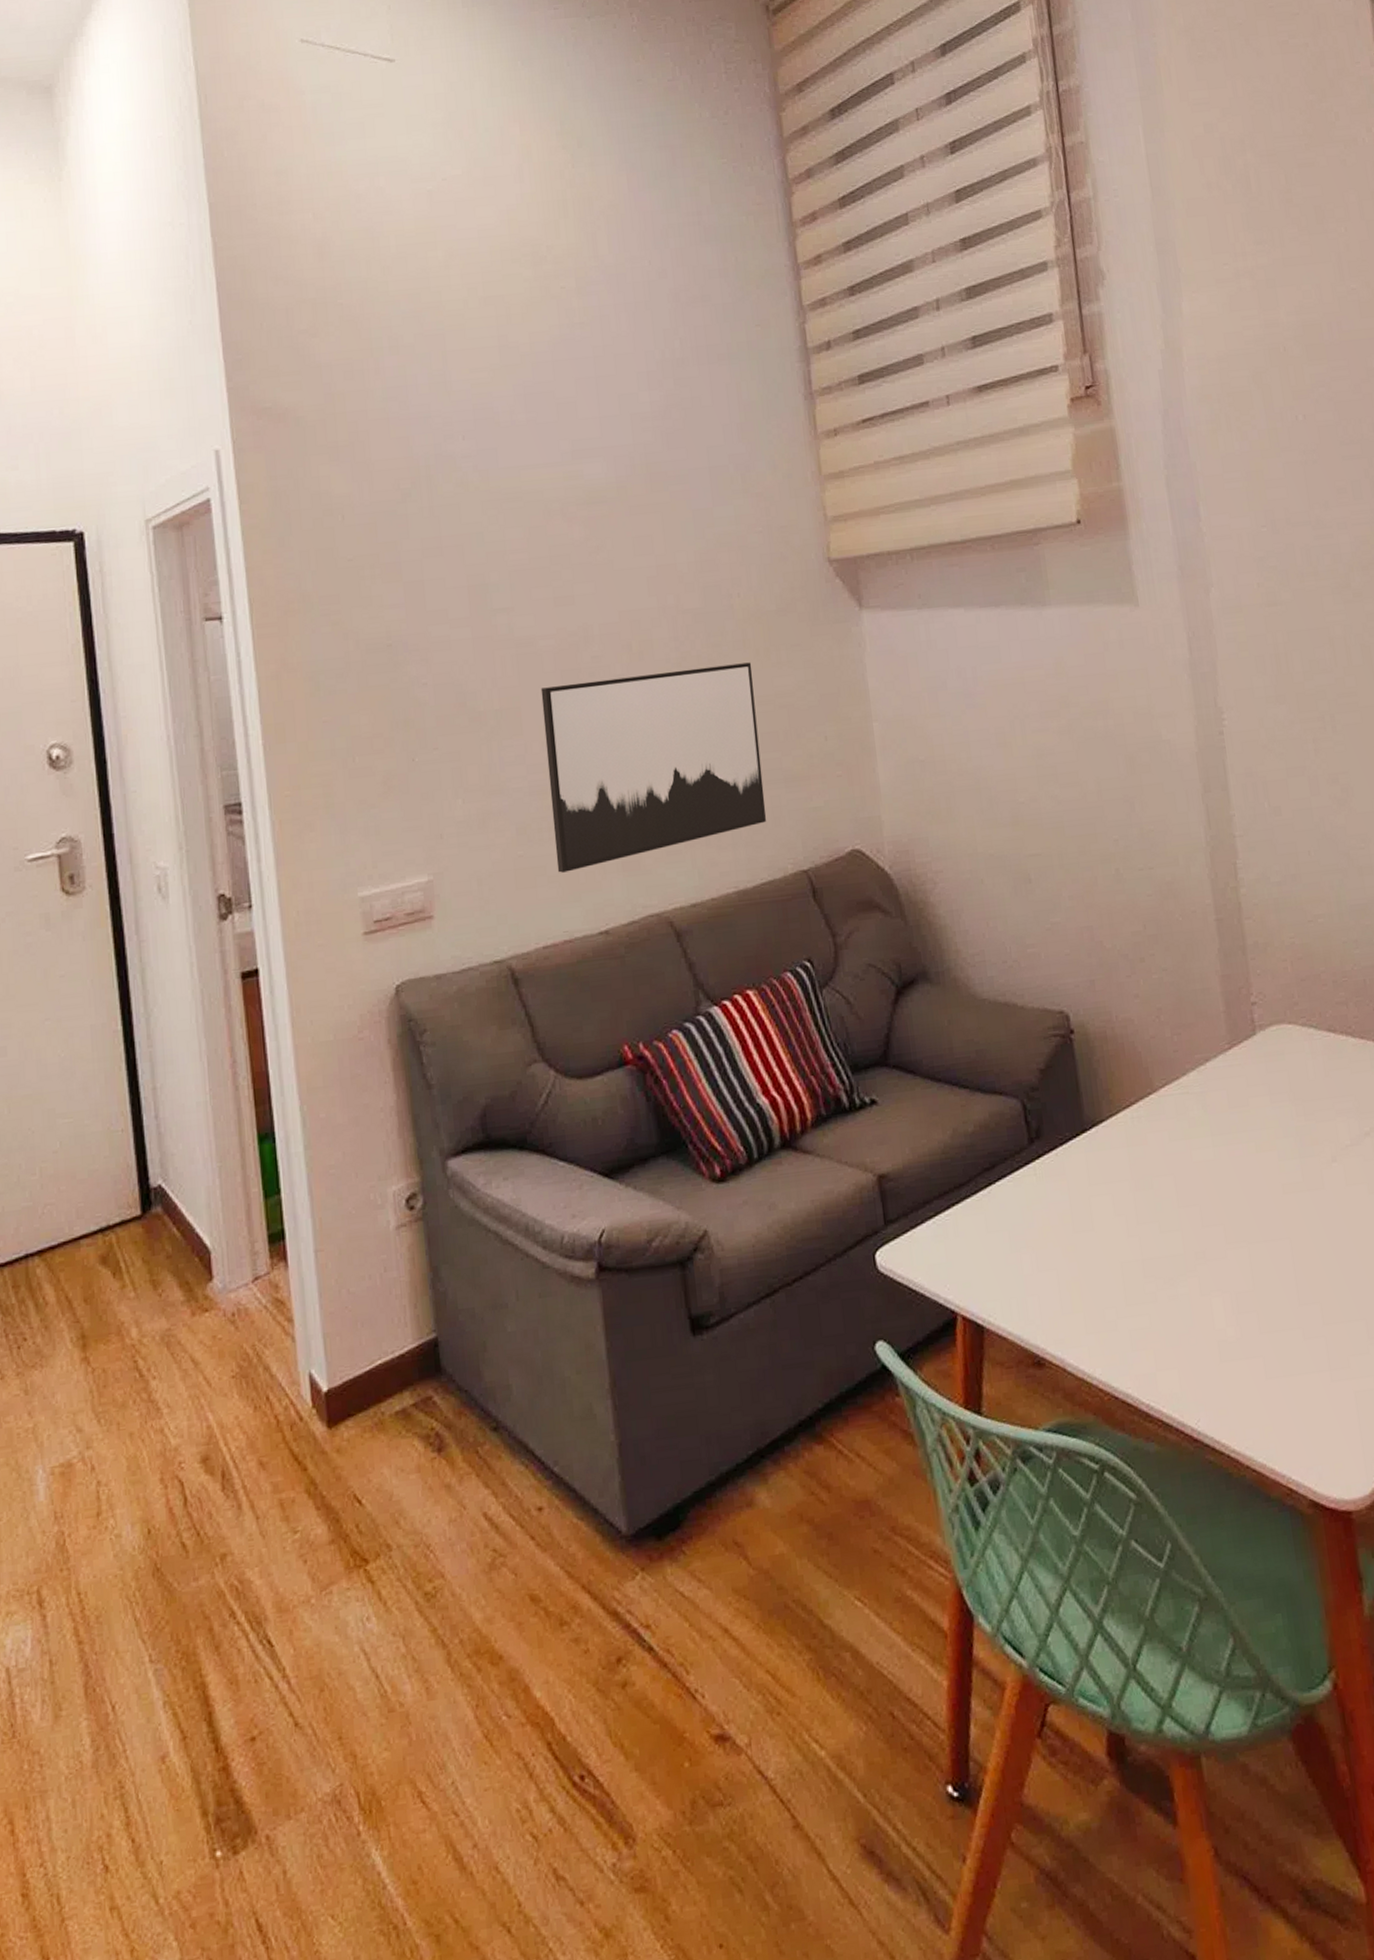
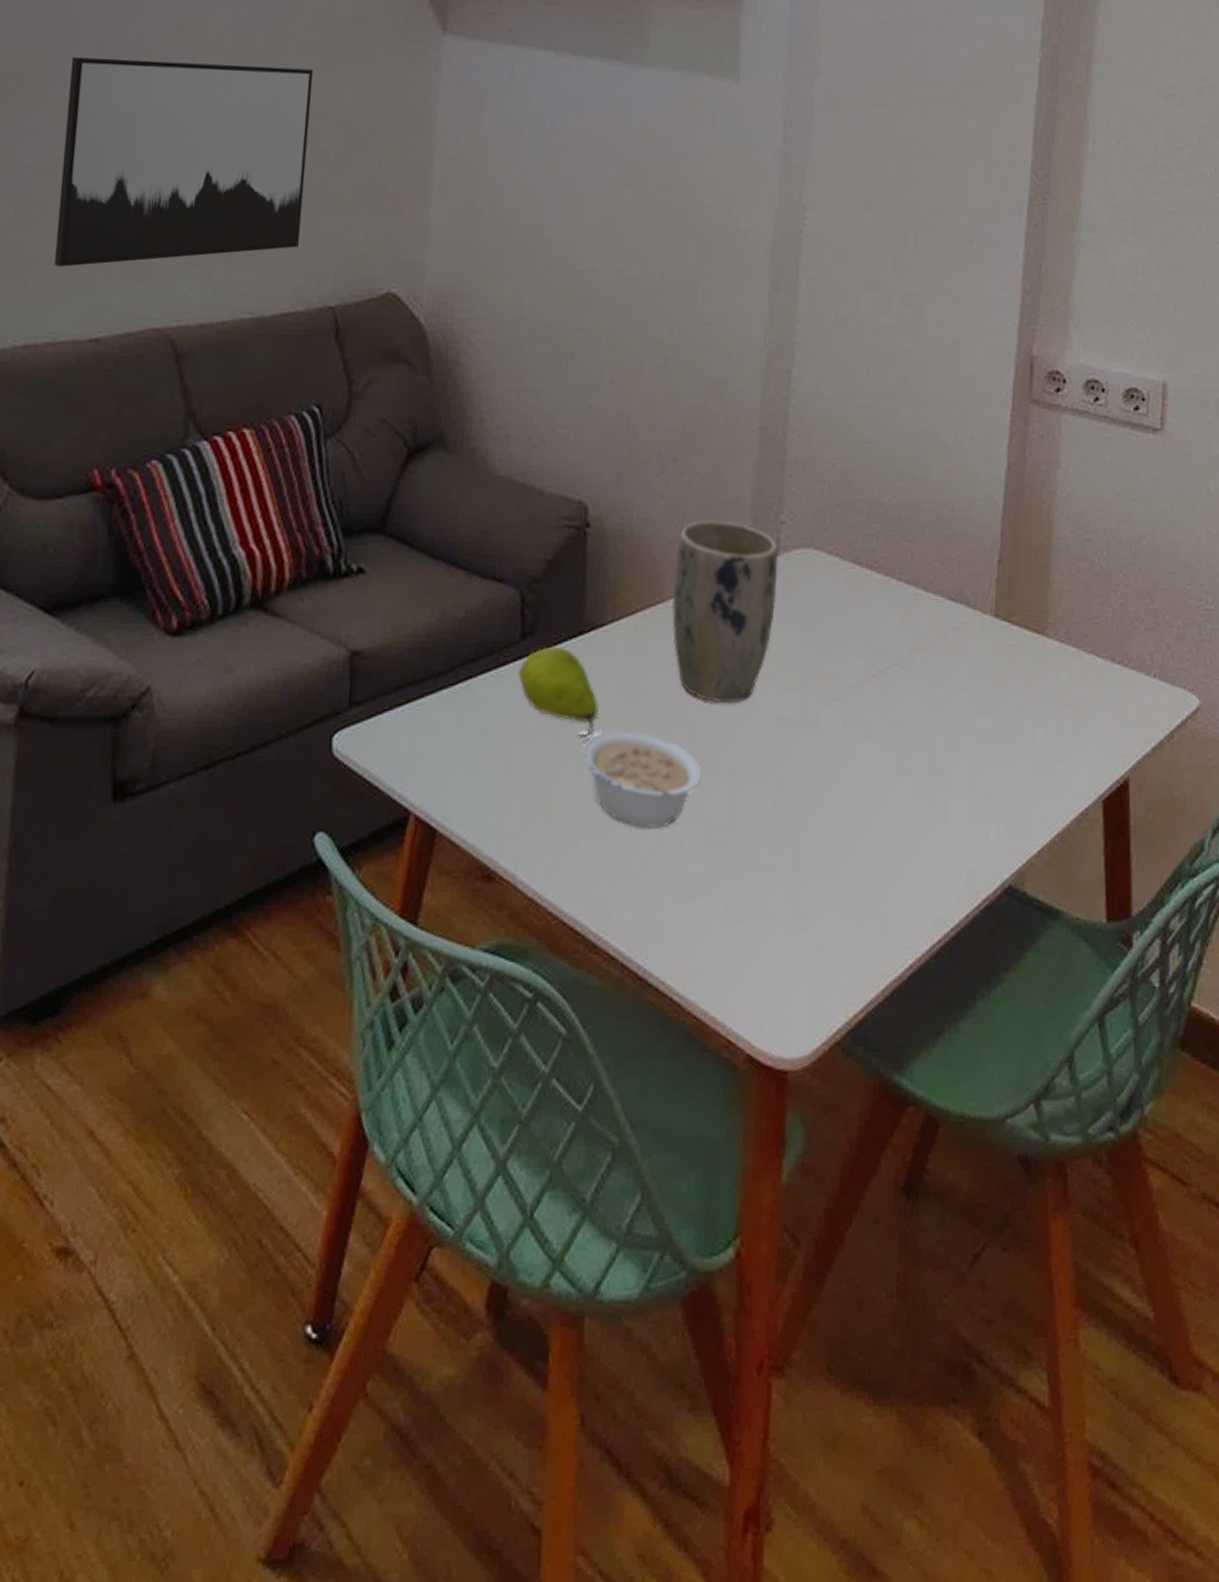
fruit: none [1032,1146,1113,1227] -> present [518,646,598,739]
legume: none [1103,1213,1221,1302] -> present [581,731,703,828]
plant pot: none [1158,1009,1263,1179] -> present [671,520,778,704]

